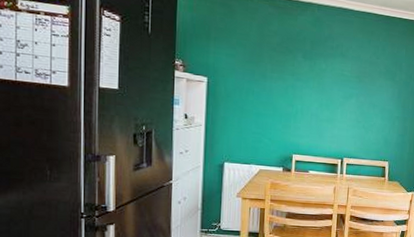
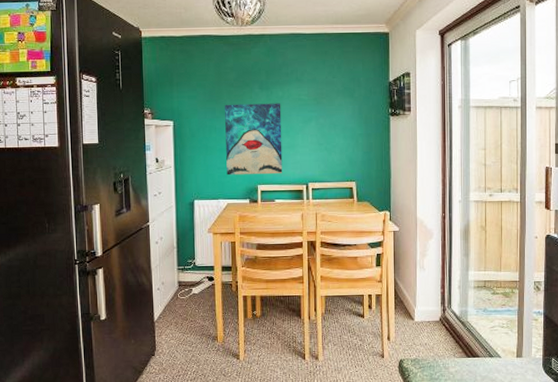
wall art: none [261,68,324,146] -> present [225,103,283,176]

